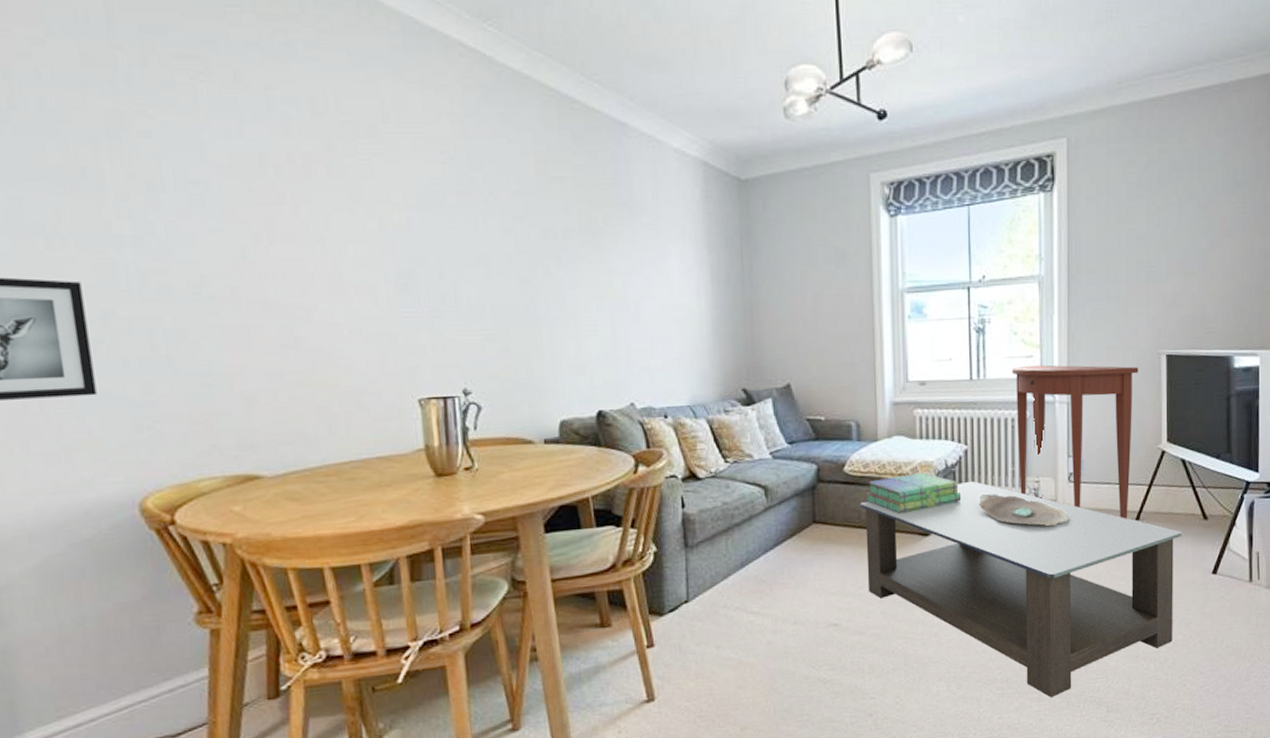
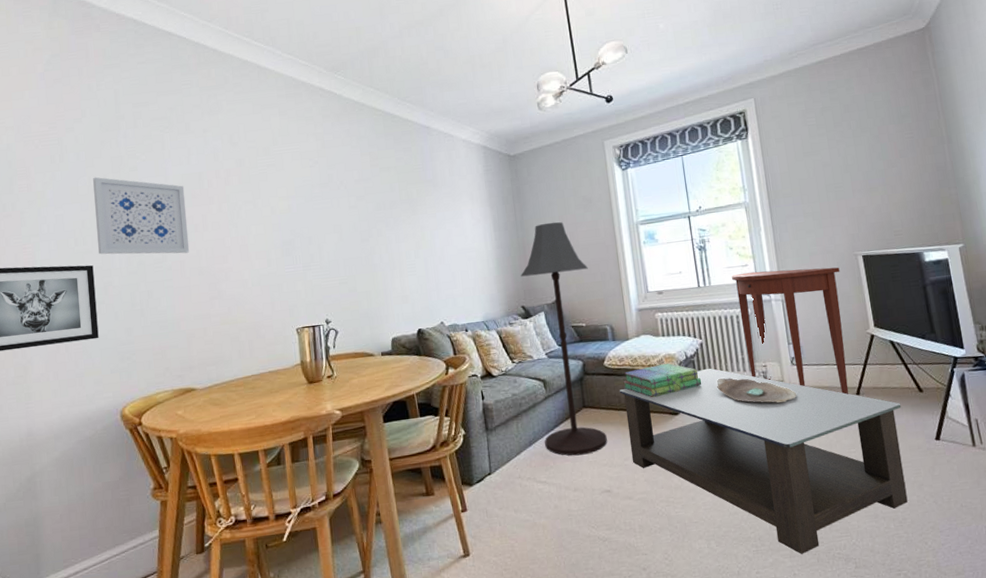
wall art: none [72,140,247,277] -> present [93,177,190,255]
floor lamp: none [744,278,840,582] -> present [521,222,607,456]

